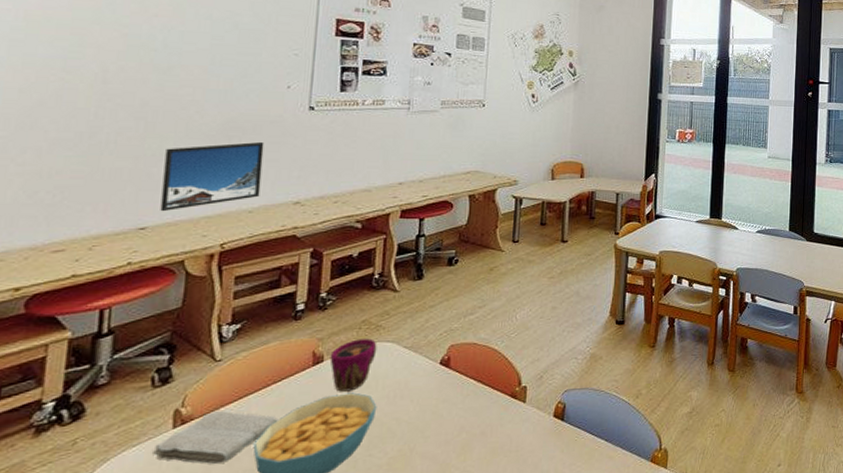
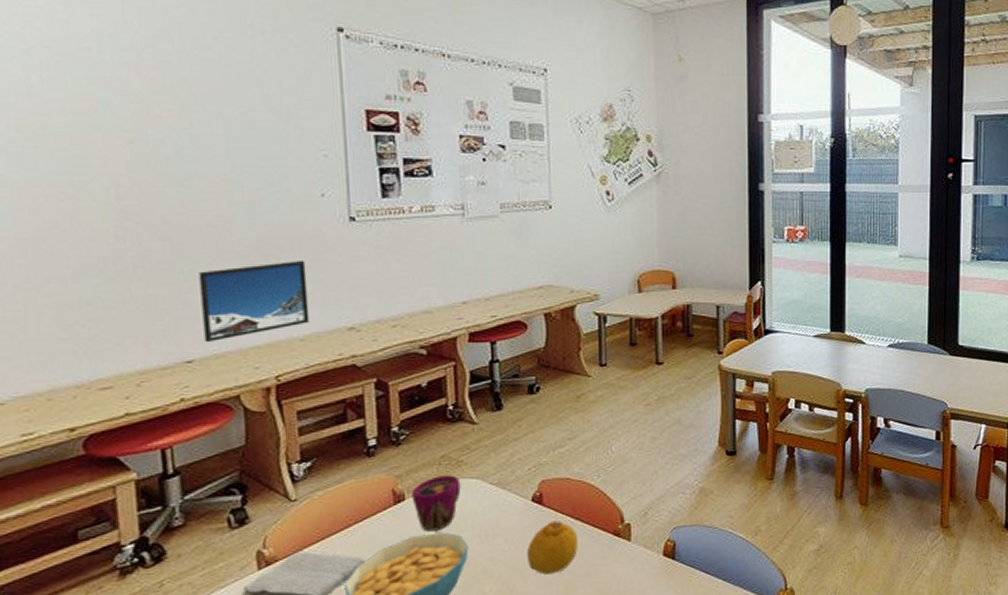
fruit: none [430,383,478,435] -> present [527,521,578,575]

